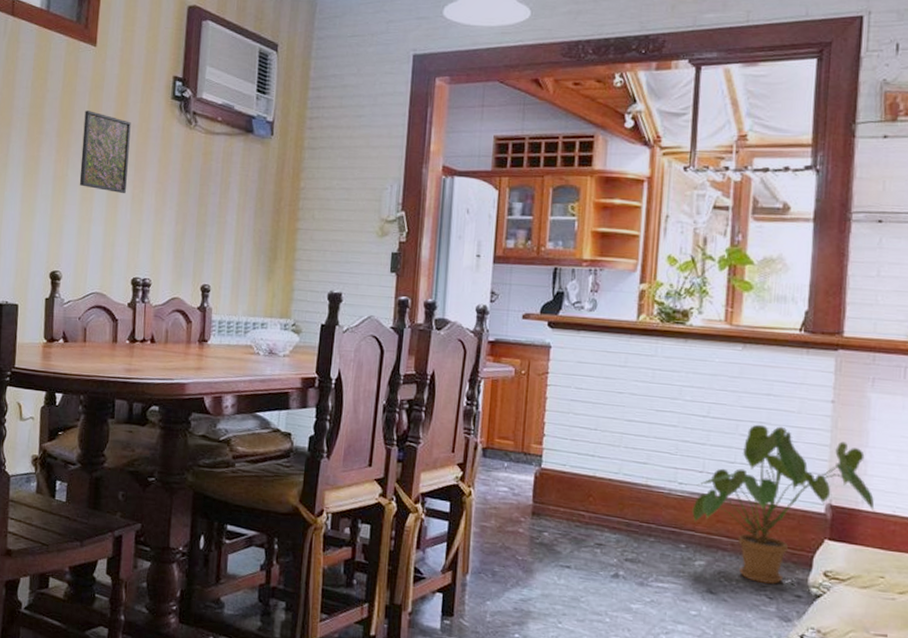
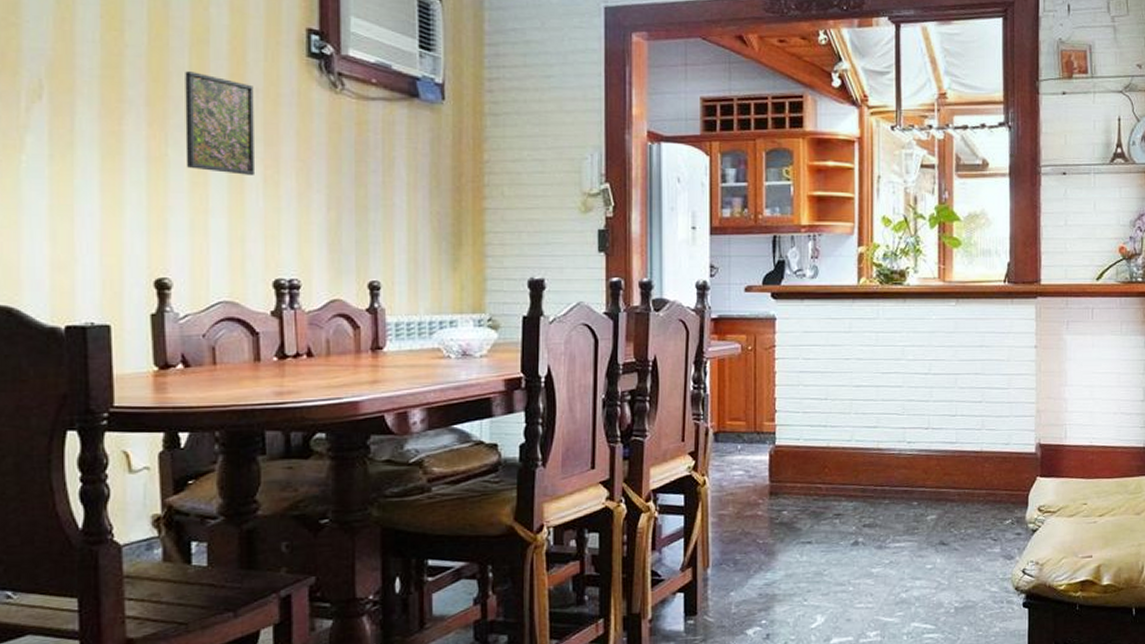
house plant: present [692,424,876,584] -> none [921,375,1077,527]

